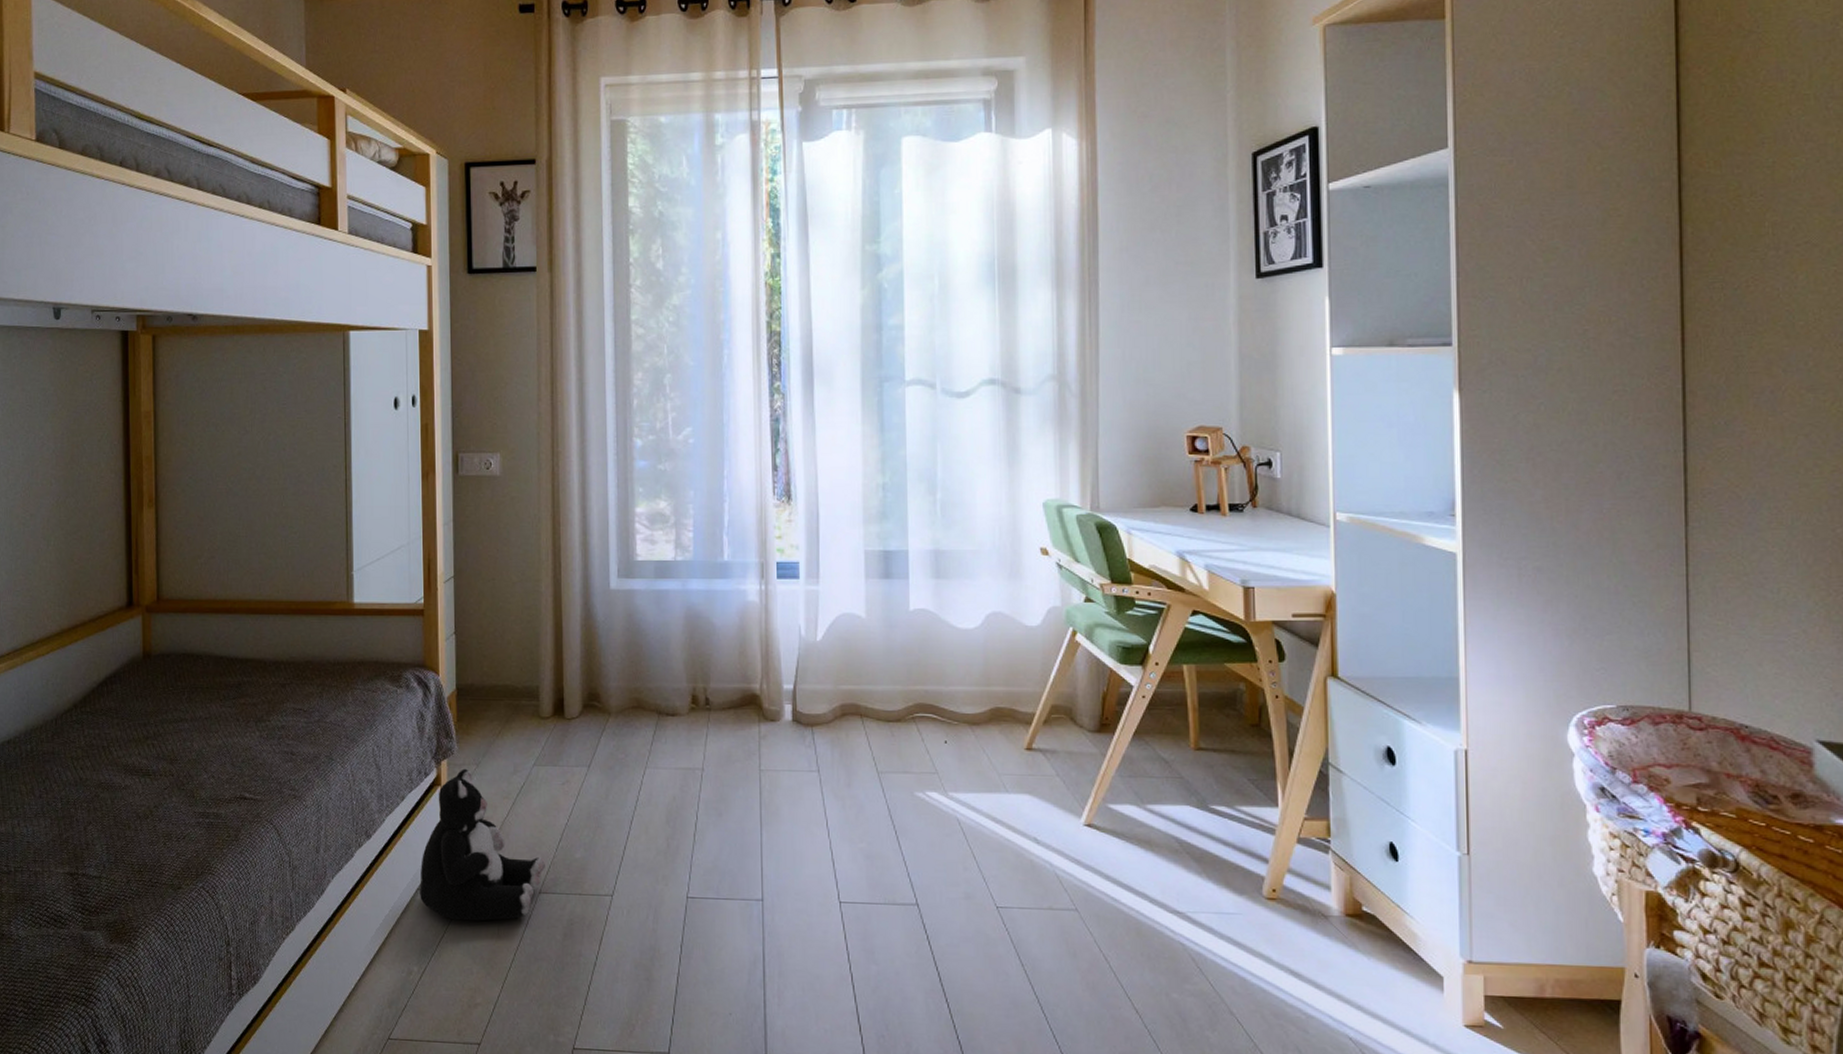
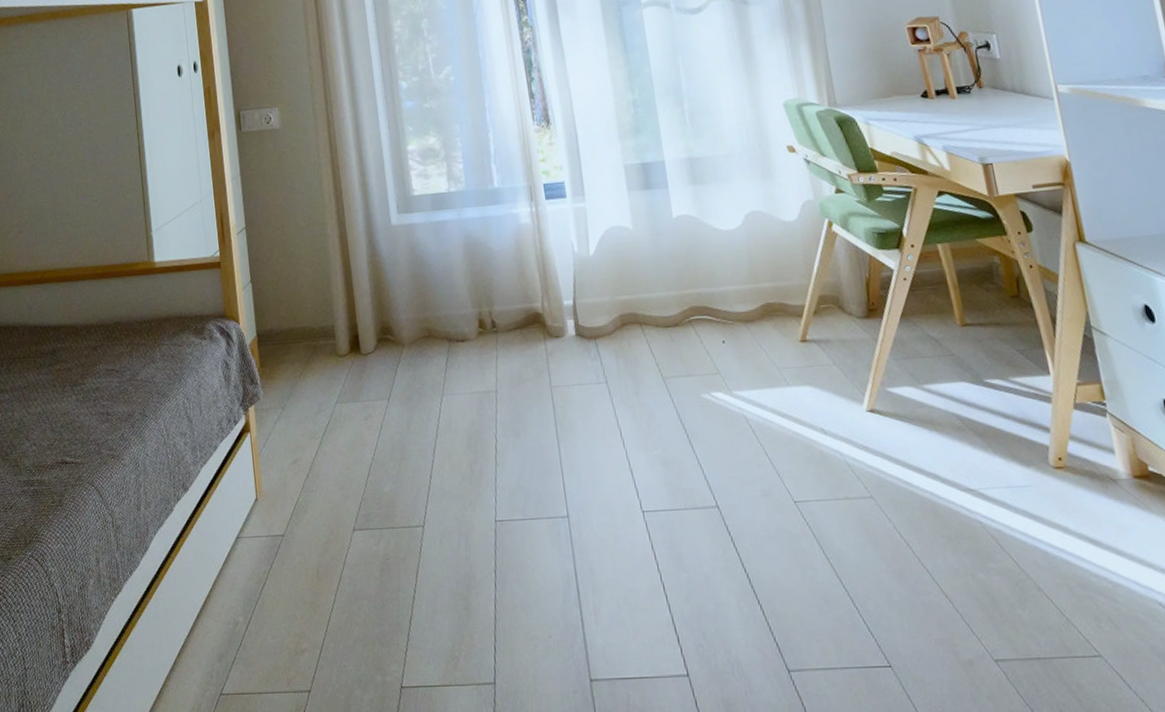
plush toy: present [420,768,545,921] -> none [237,412,357,566]

